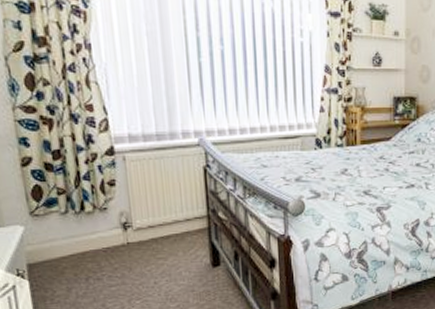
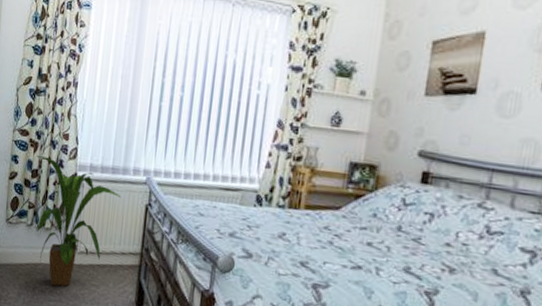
house plant: none [54,134,173,271] -> present [35,156,121,287]

